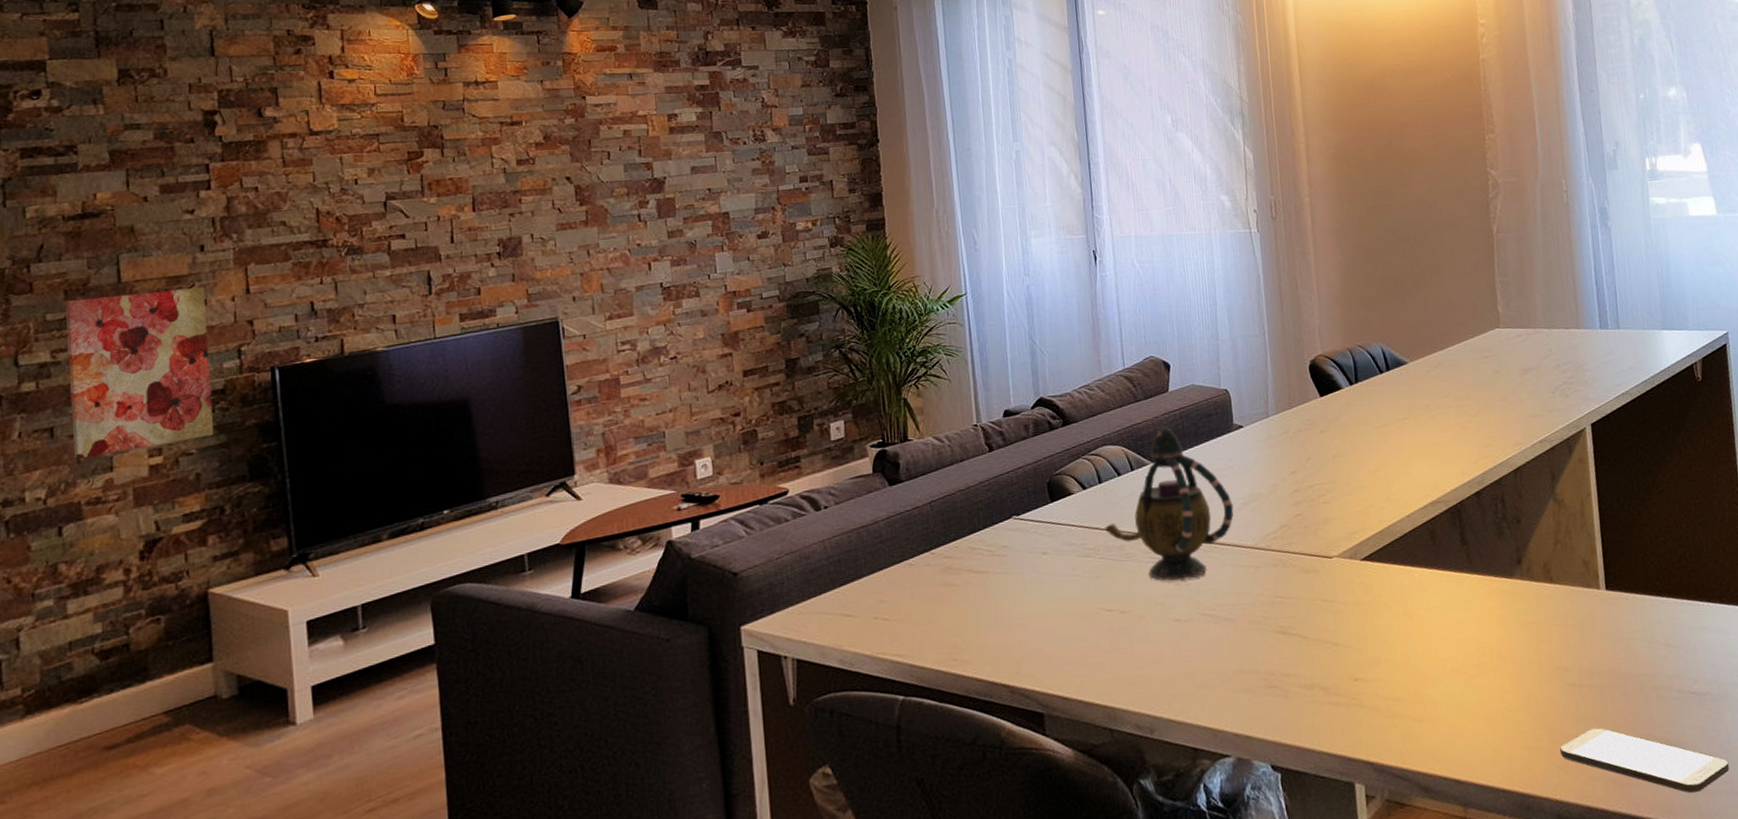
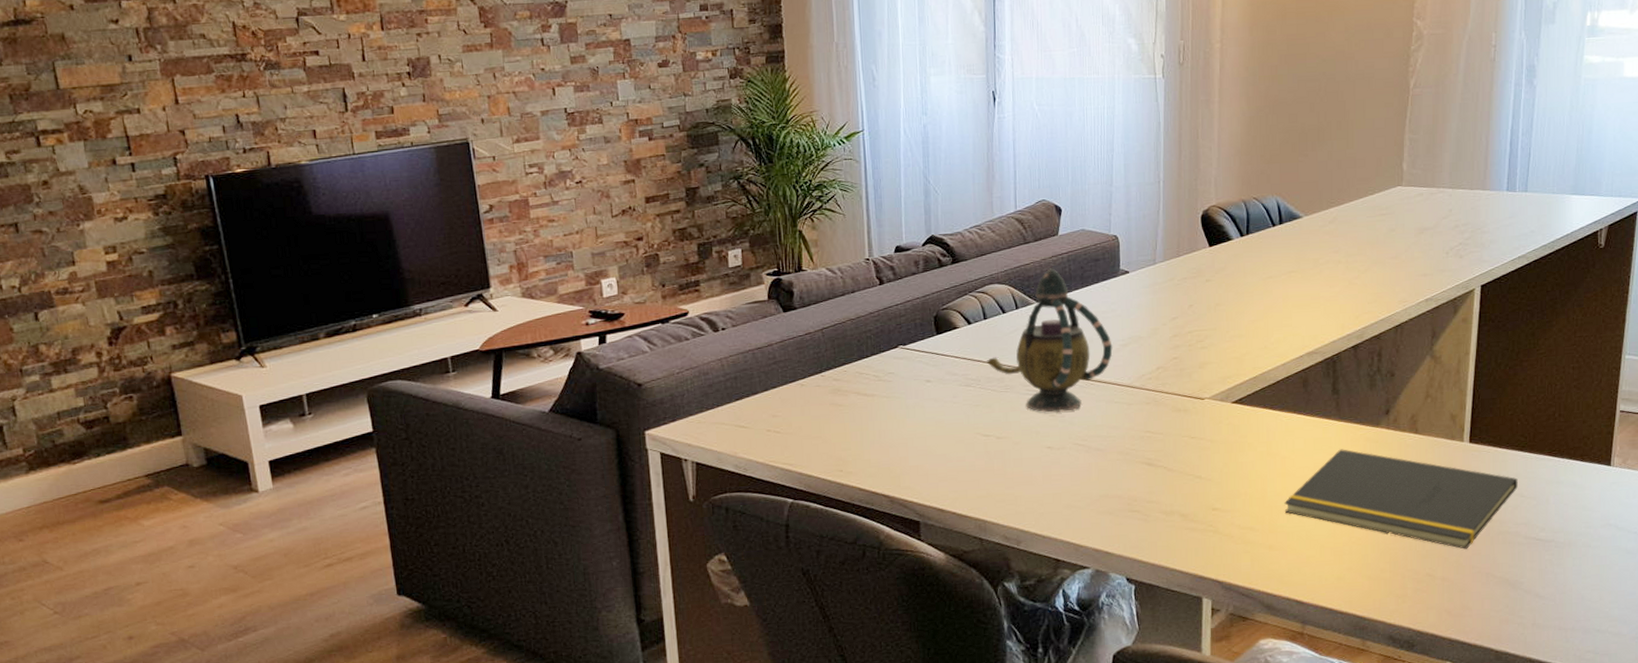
wall art: present [65,287,214,459] -> none [11,96,161,252]
notepad: none [1427,604,1663,709] -> present [1284,449,1518,549]
smartphone: present [1560,727,1730,793] -> none [1401,564,1561,626]

